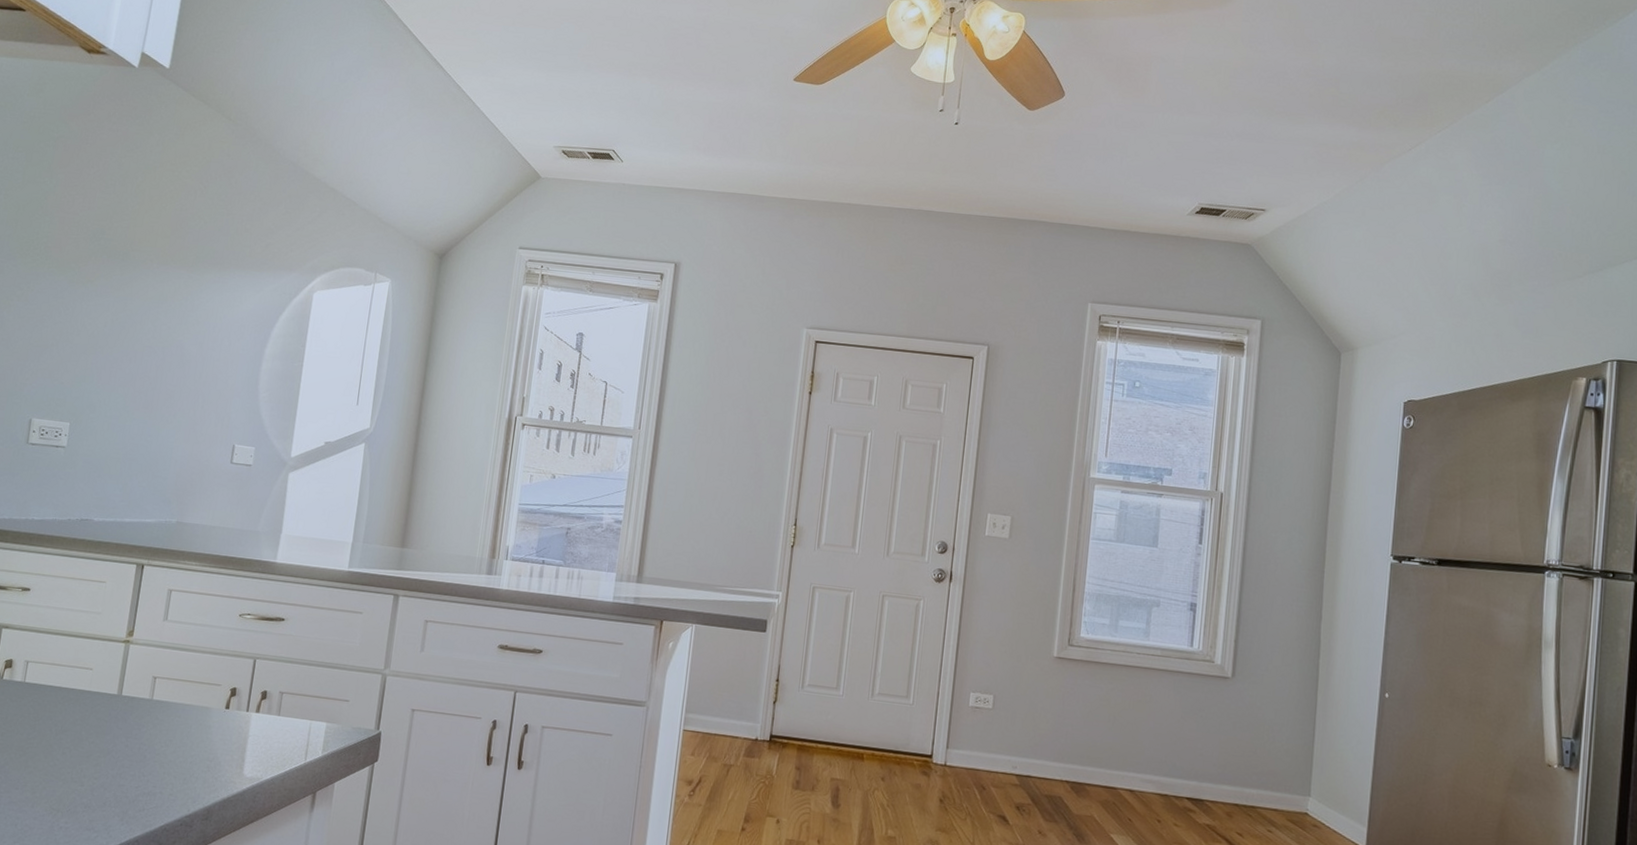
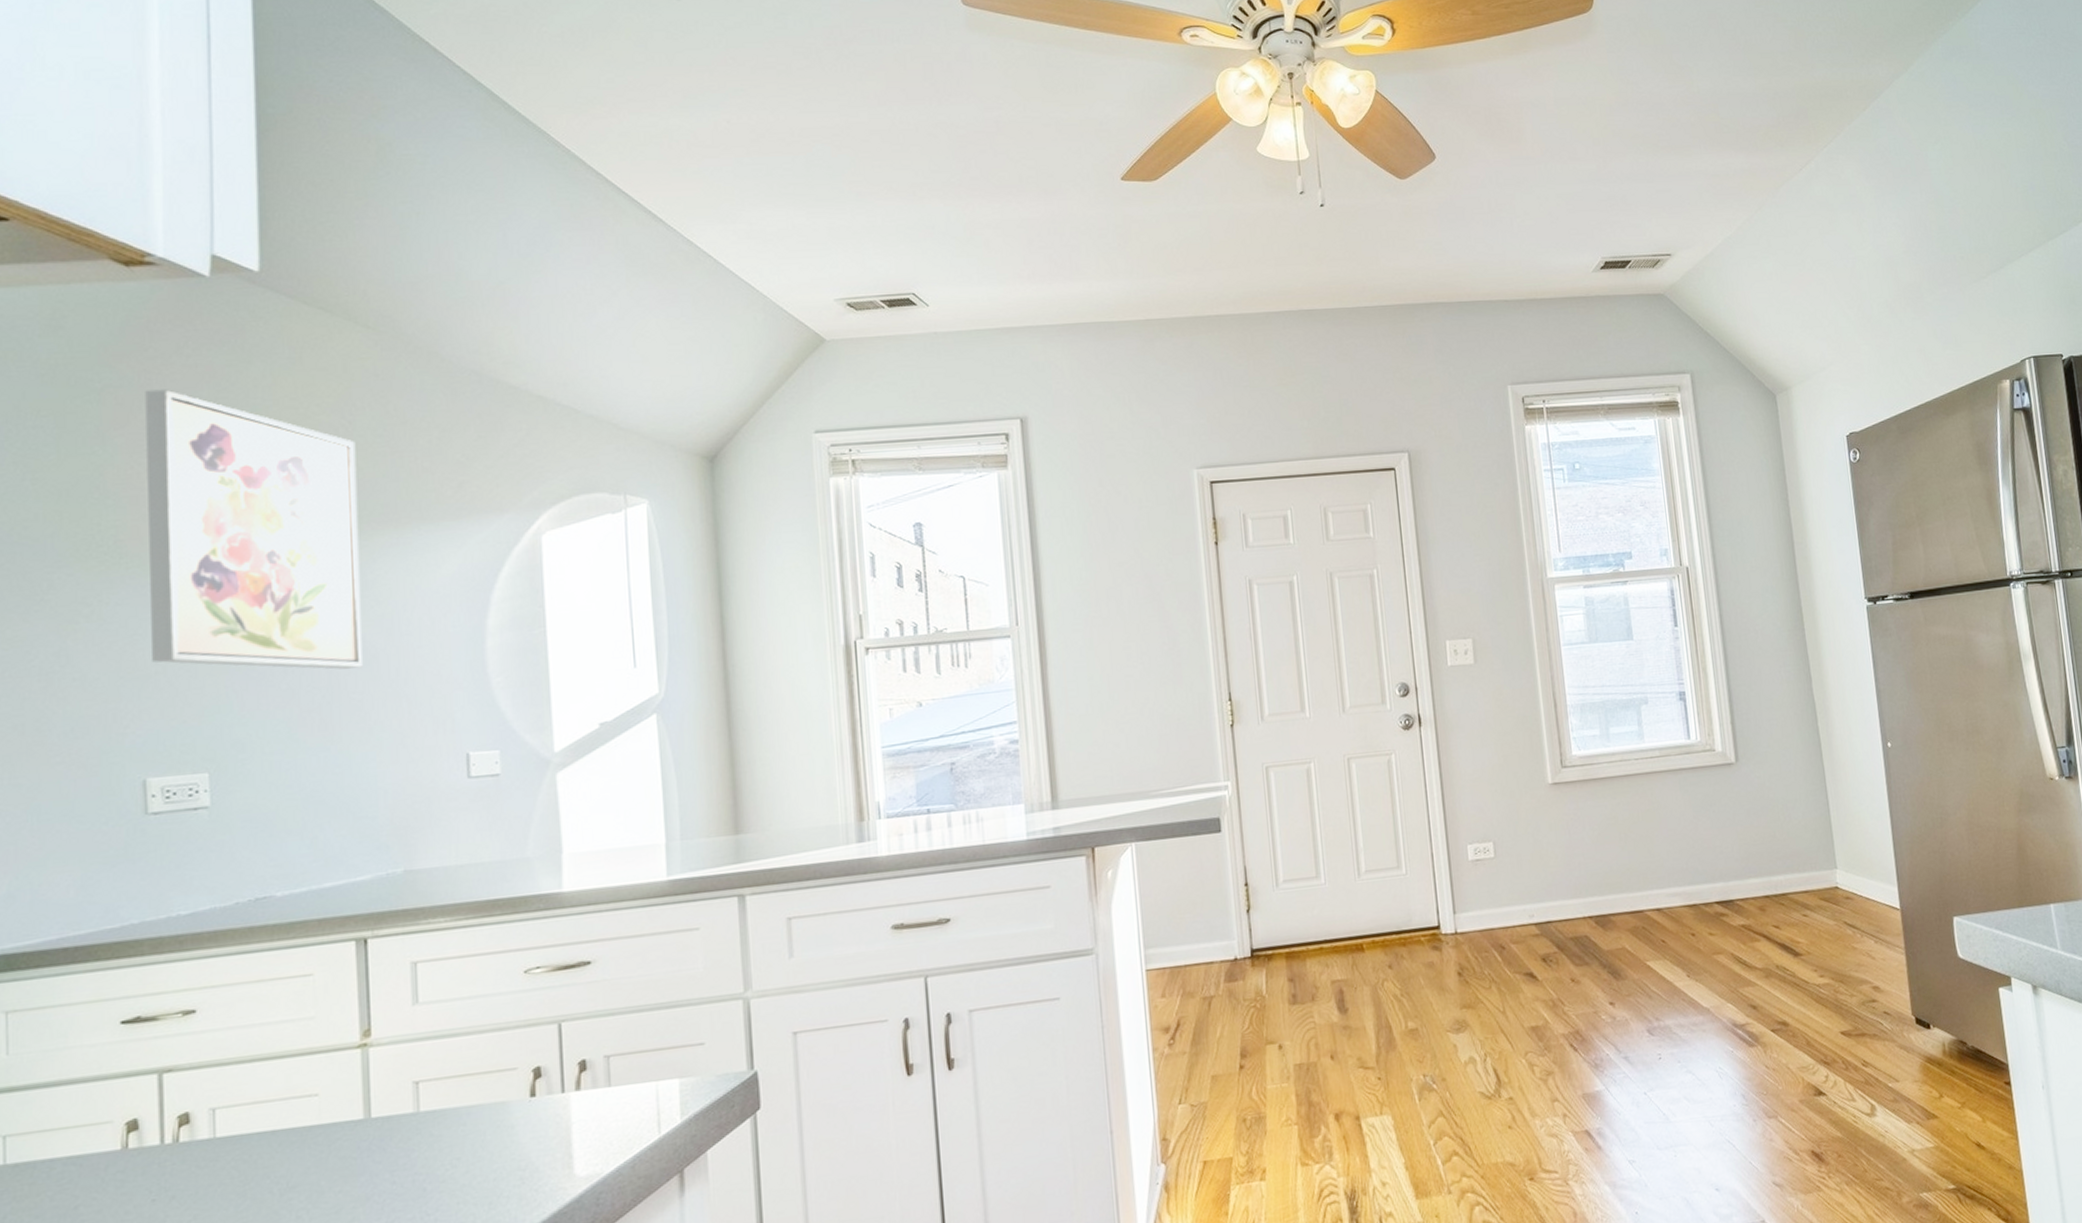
wall art: none [51,143,206,367] -> present [145,389,362,670]

